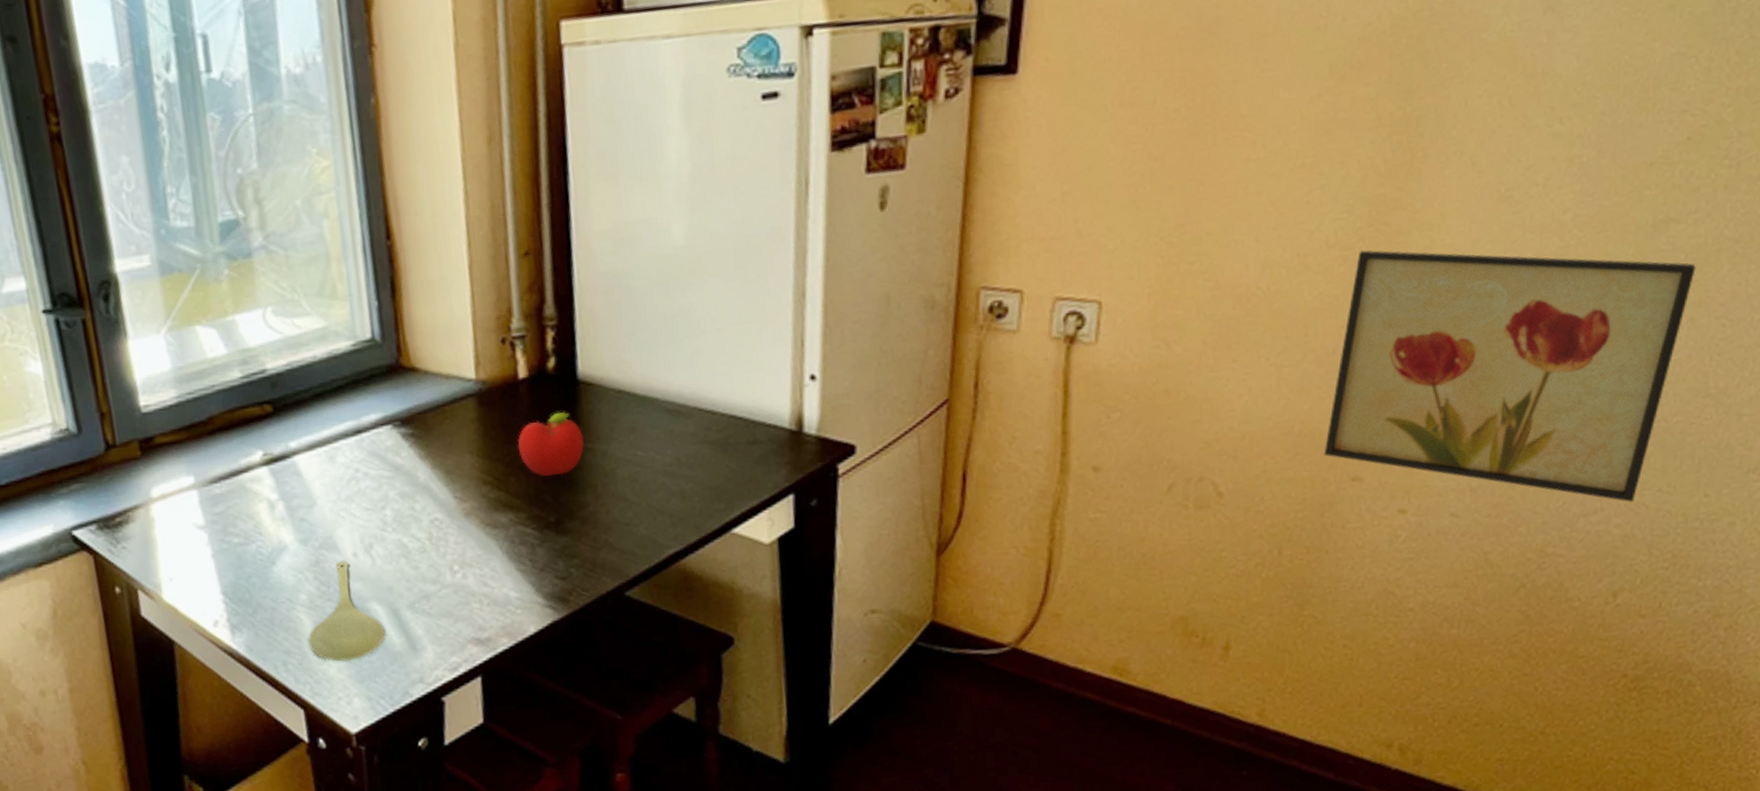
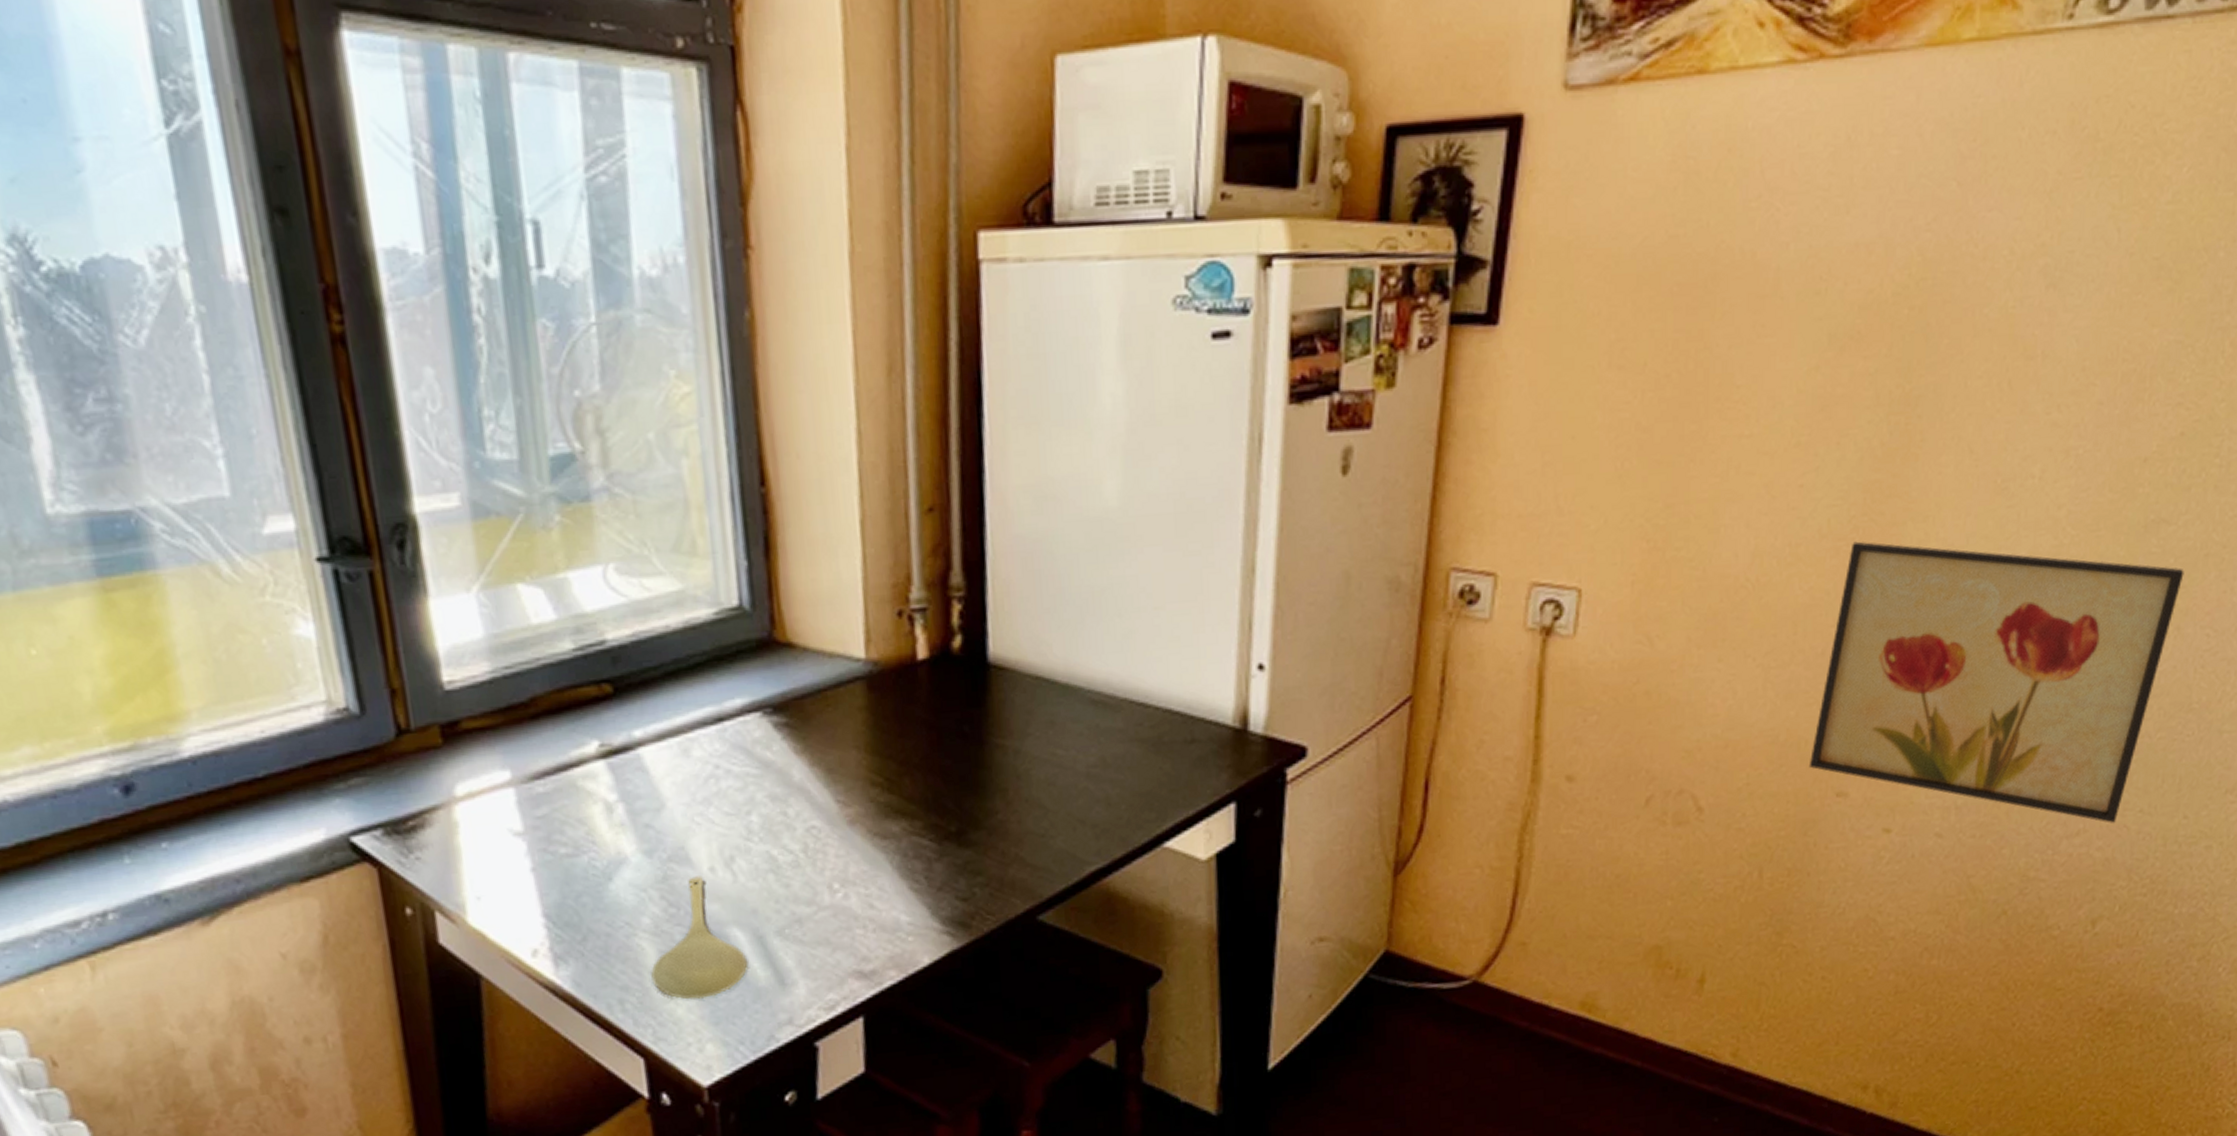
fruit: present [518,411,585,476] -> none [915,700,994,777]

